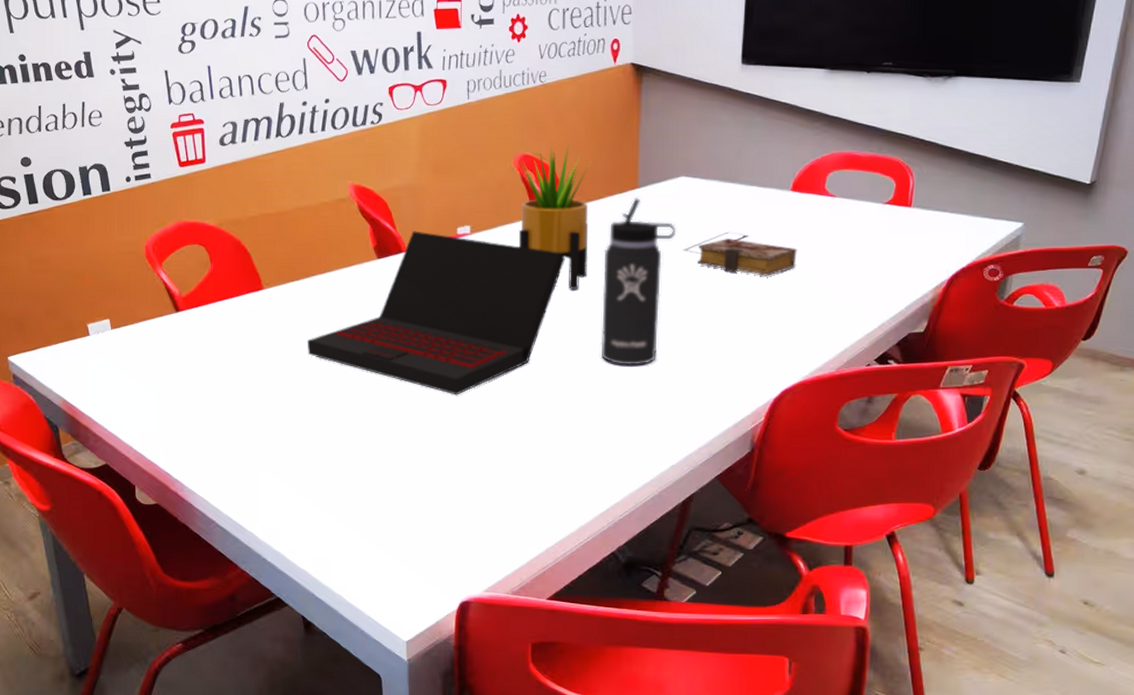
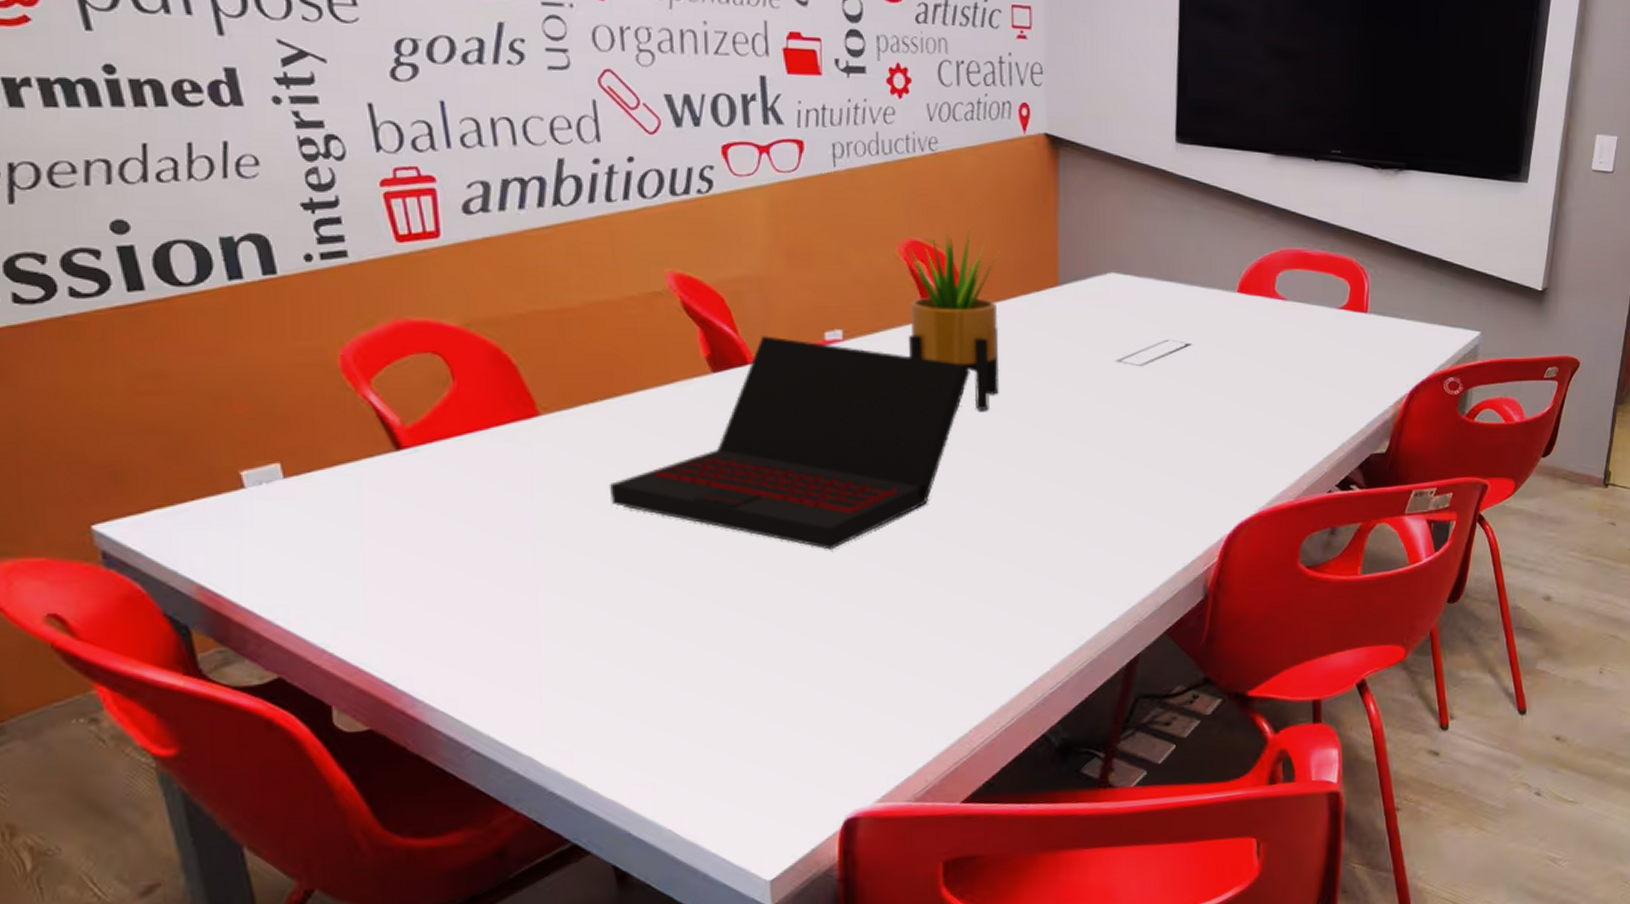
thermos bottle: present [601,197,676,366] -> none [1019,296,1107,503]
book: present [697,239,797,276] -> none [1133,347,1247,391]

